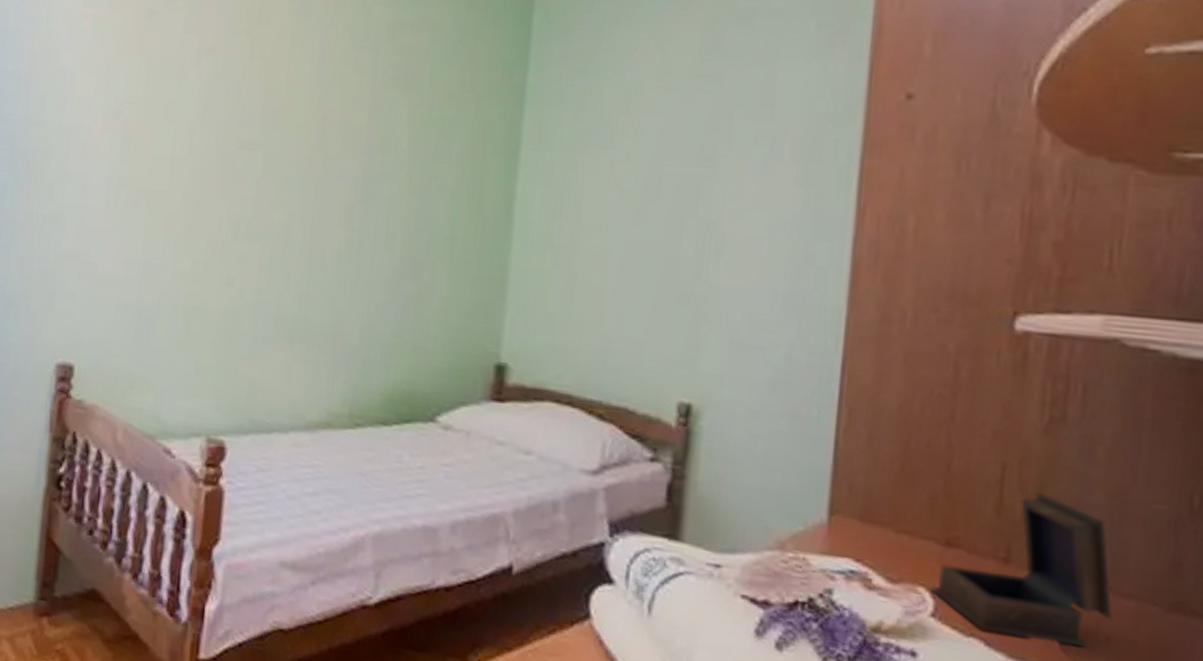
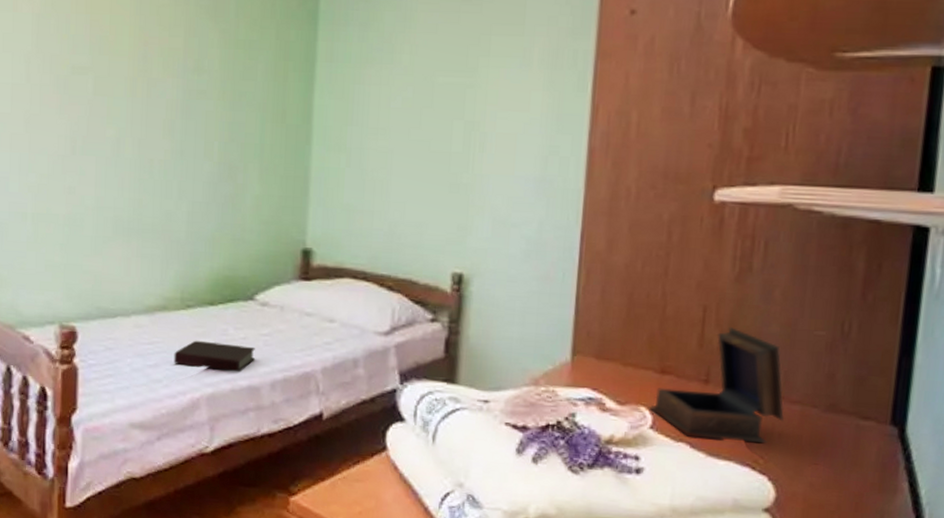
book: none [336,466,434,509] -> present [173,340,255,373]

